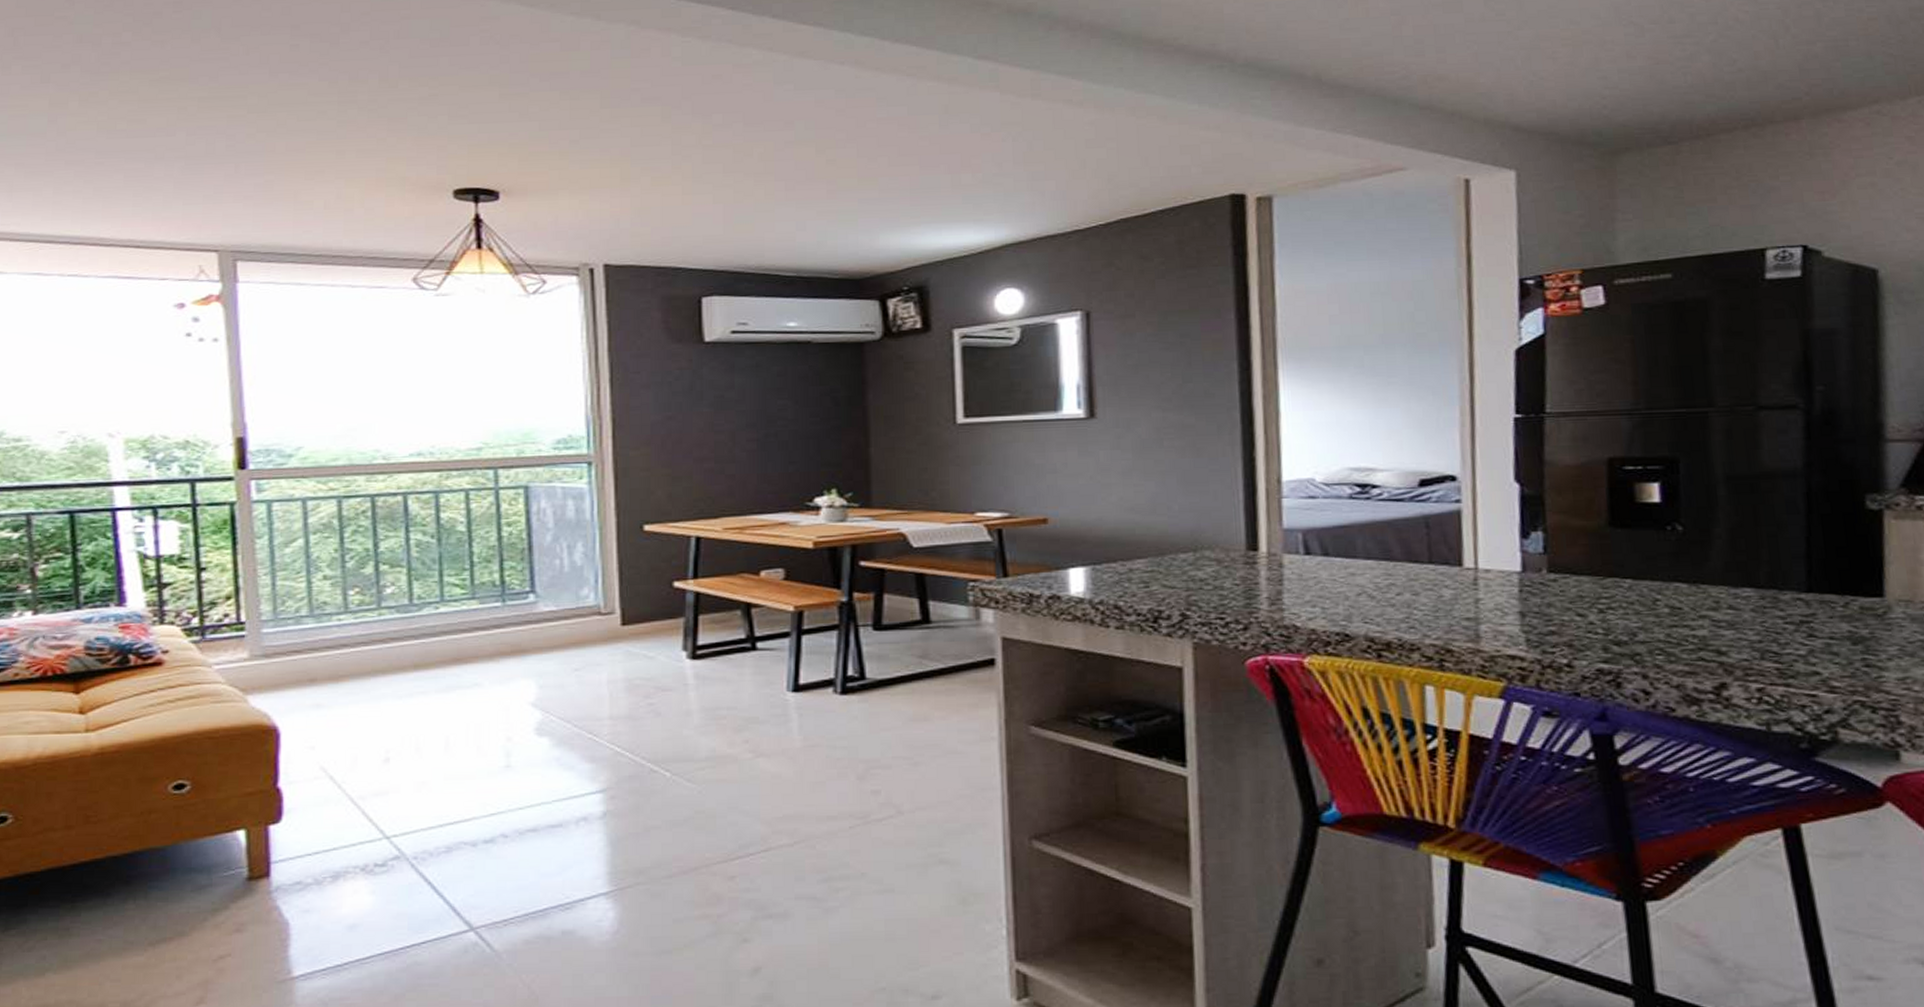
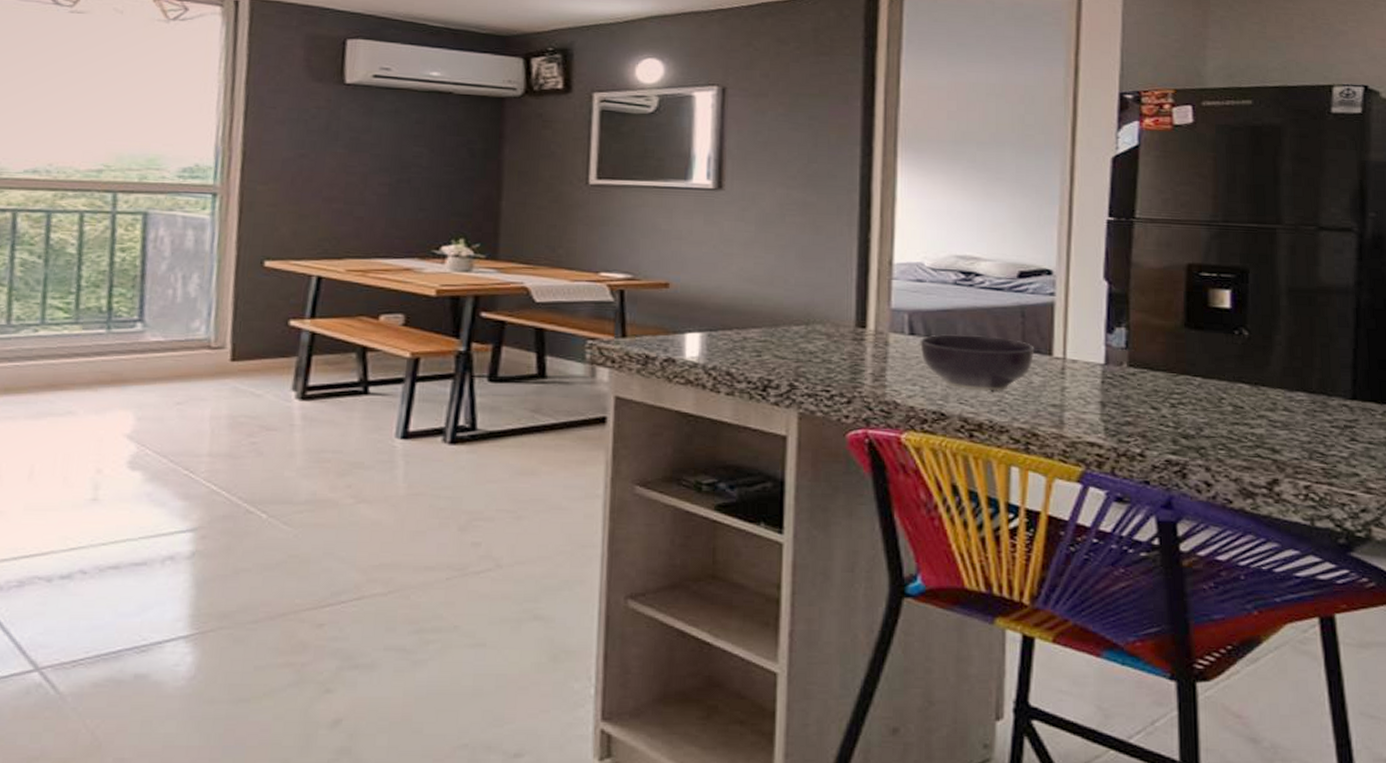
bowl: none [1317,550,1443,609] -> present [920,334,1035,391]

